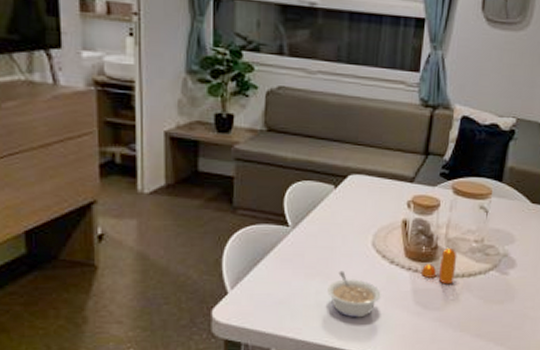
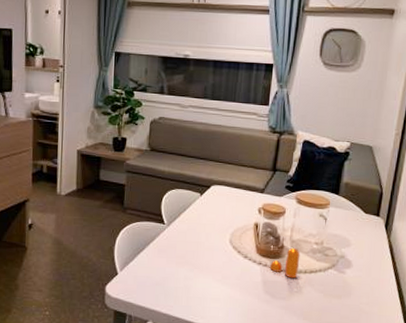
legume: present [327,271,381,318] -> none [193,261,237,301]

